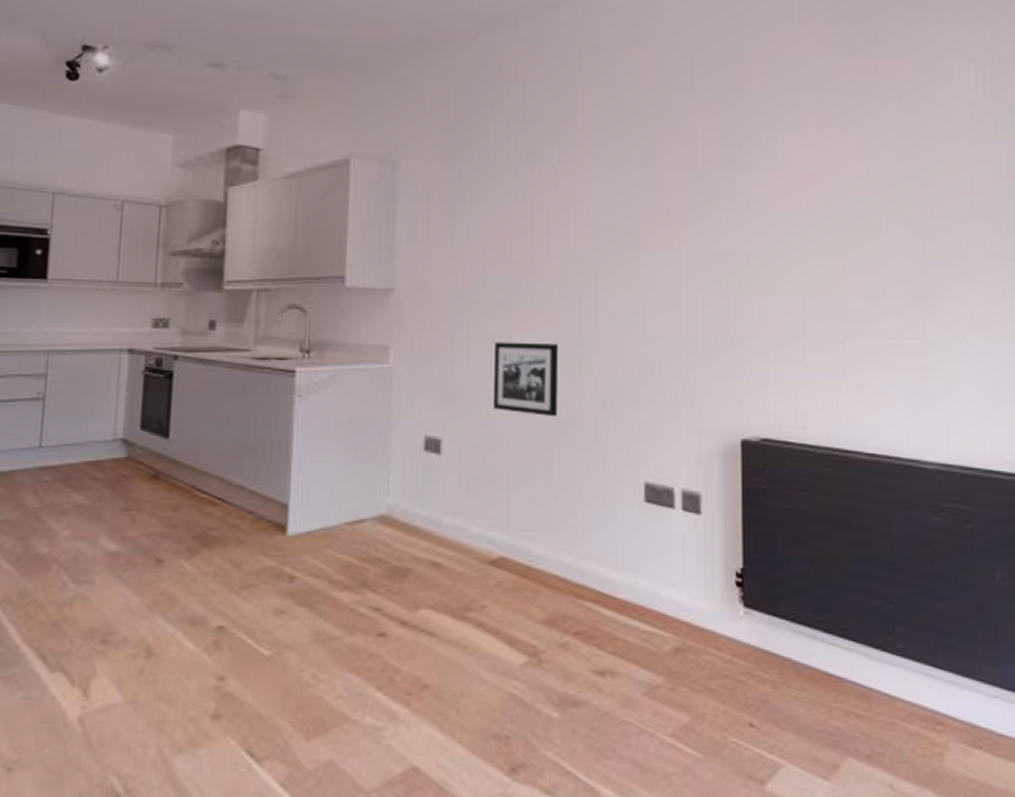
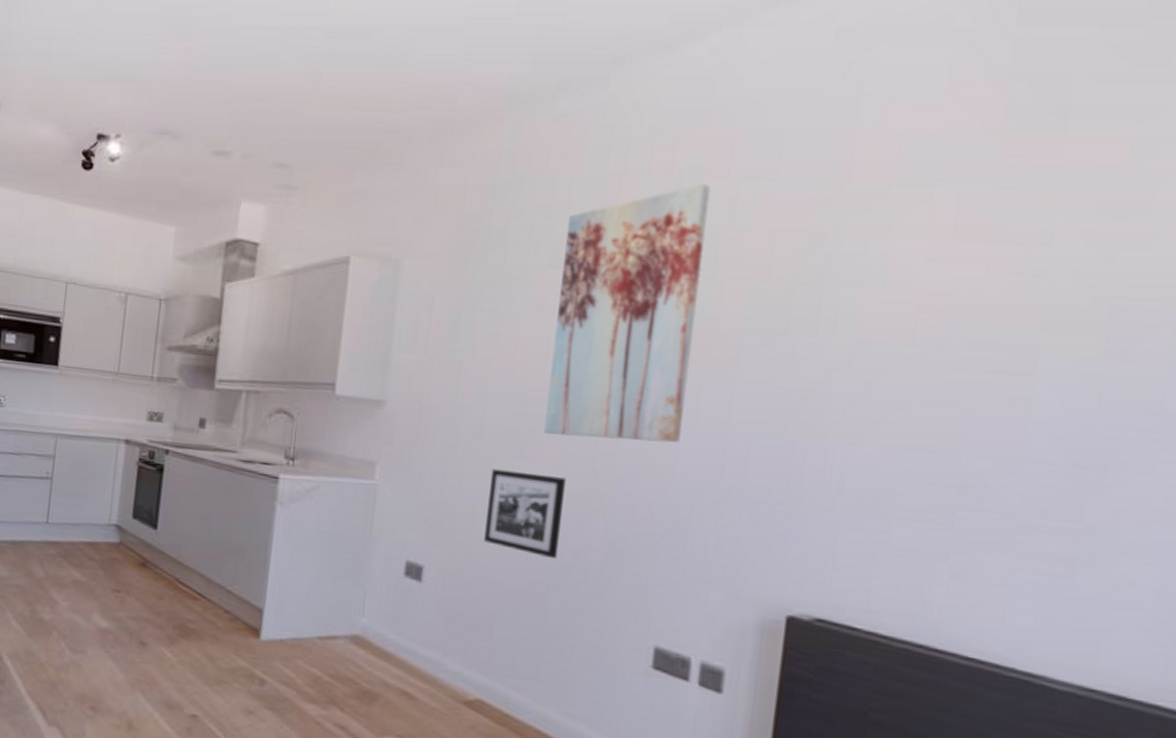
wall art: none [536,92,647,308] -> present [544,184,711,443]

